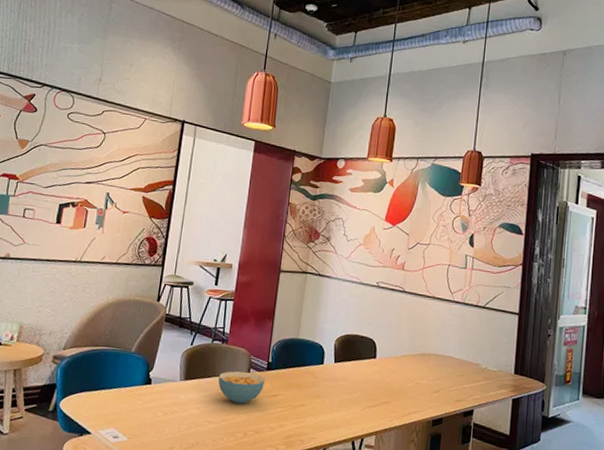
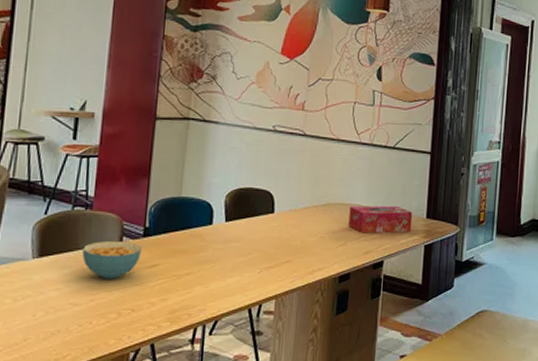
tissue box: none [442,357,501,386] -> present [348,205,413,234]

